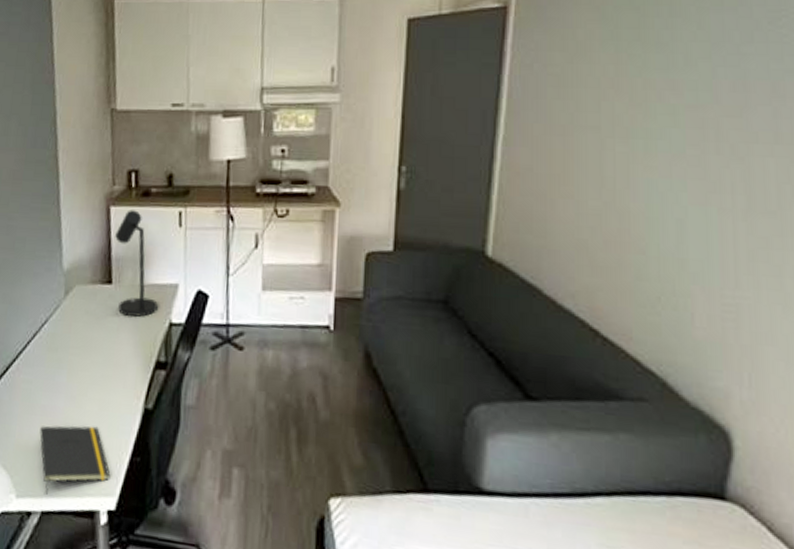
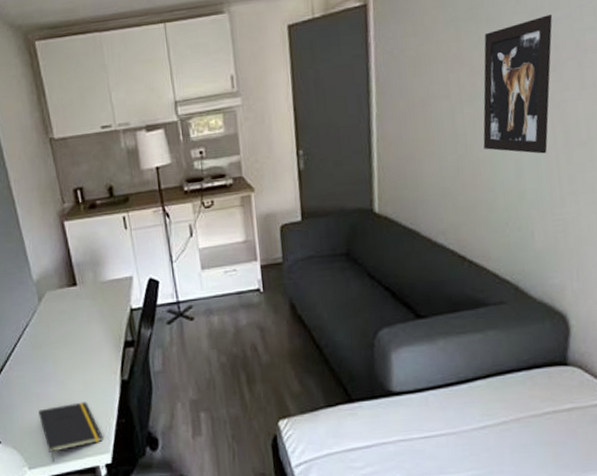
desk lamp: present [115,210,158,317] -> none [72,221,118,309]
wall art: none [637,48,744,217] -> present [483,14,553,154]

